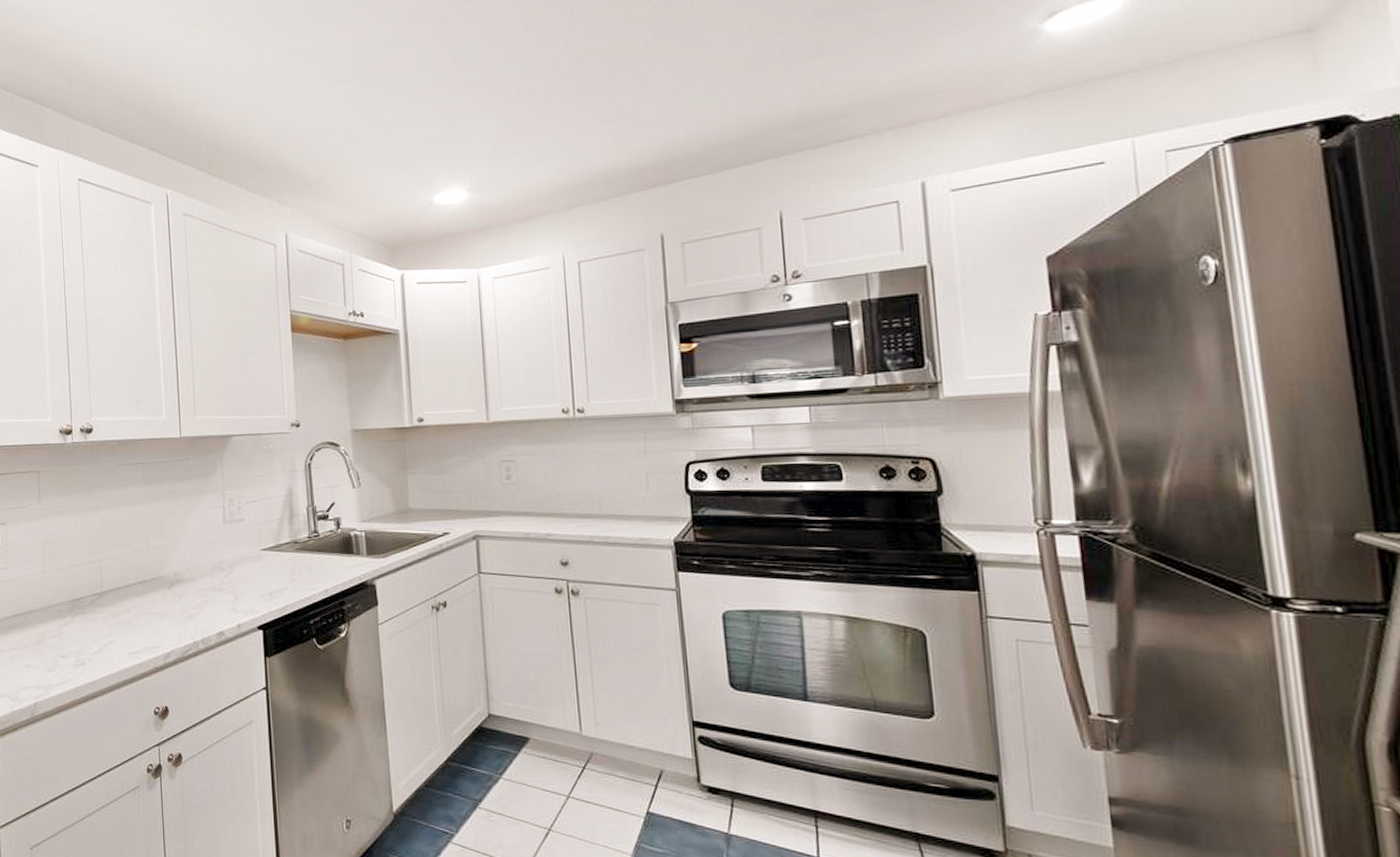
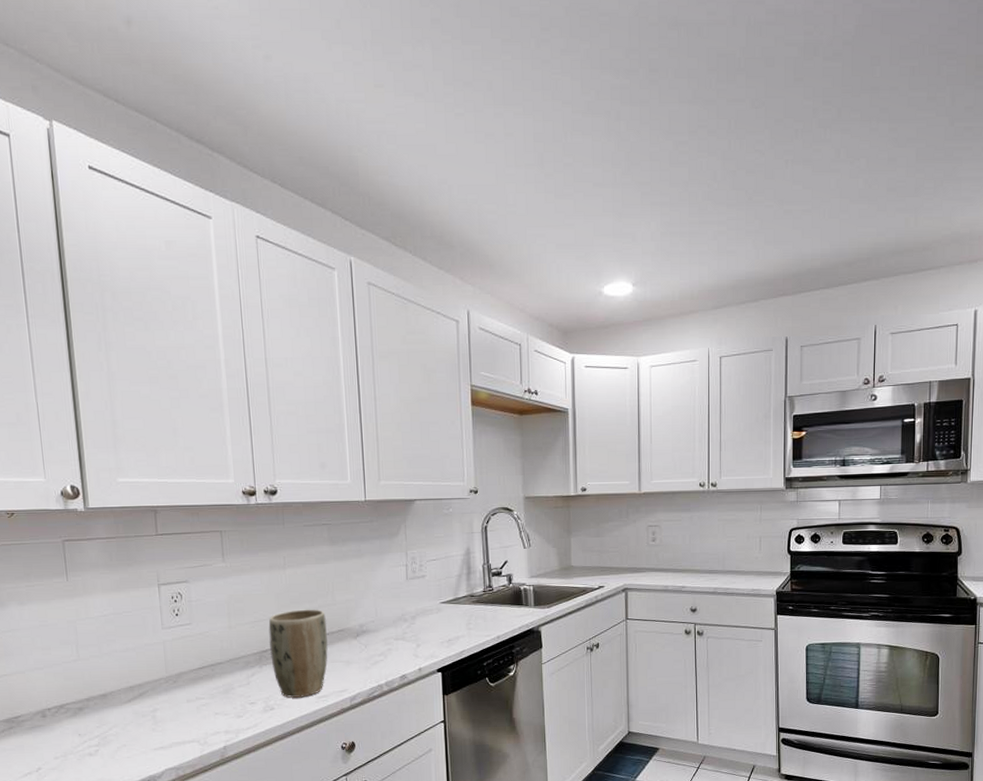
plant pot: none [81,554,141,652] -> present [268,609,328,698]

